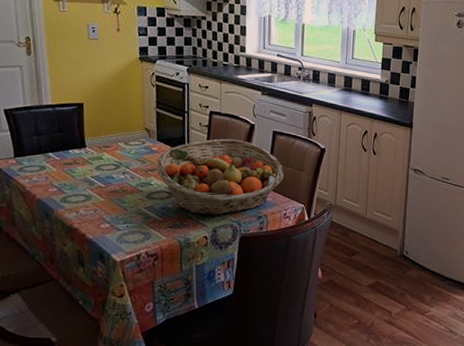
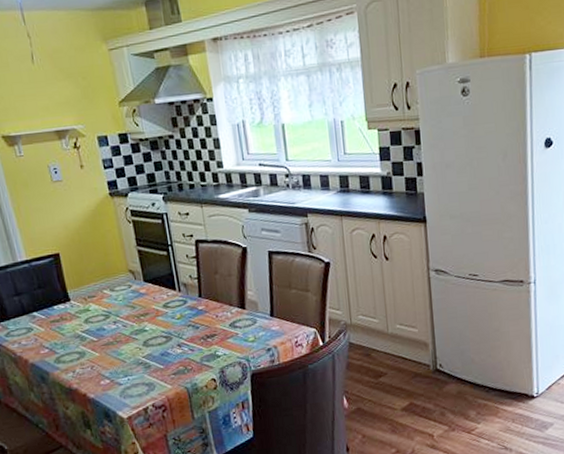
fruit basket: present [157,138,284,216] -> none [147,267,288,357]

